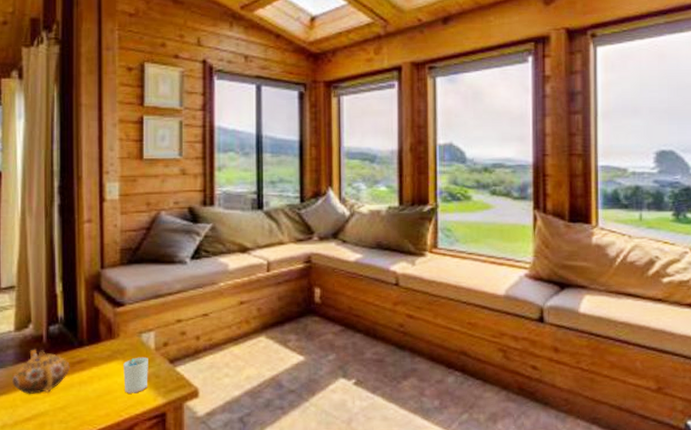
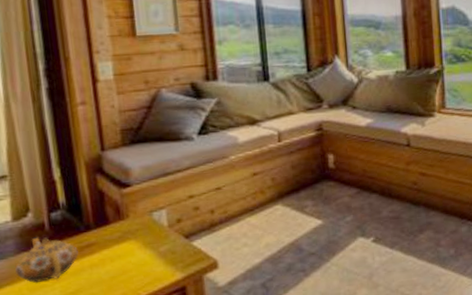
cup: present [123,357,148,394] -> none [136,234,164,272]

